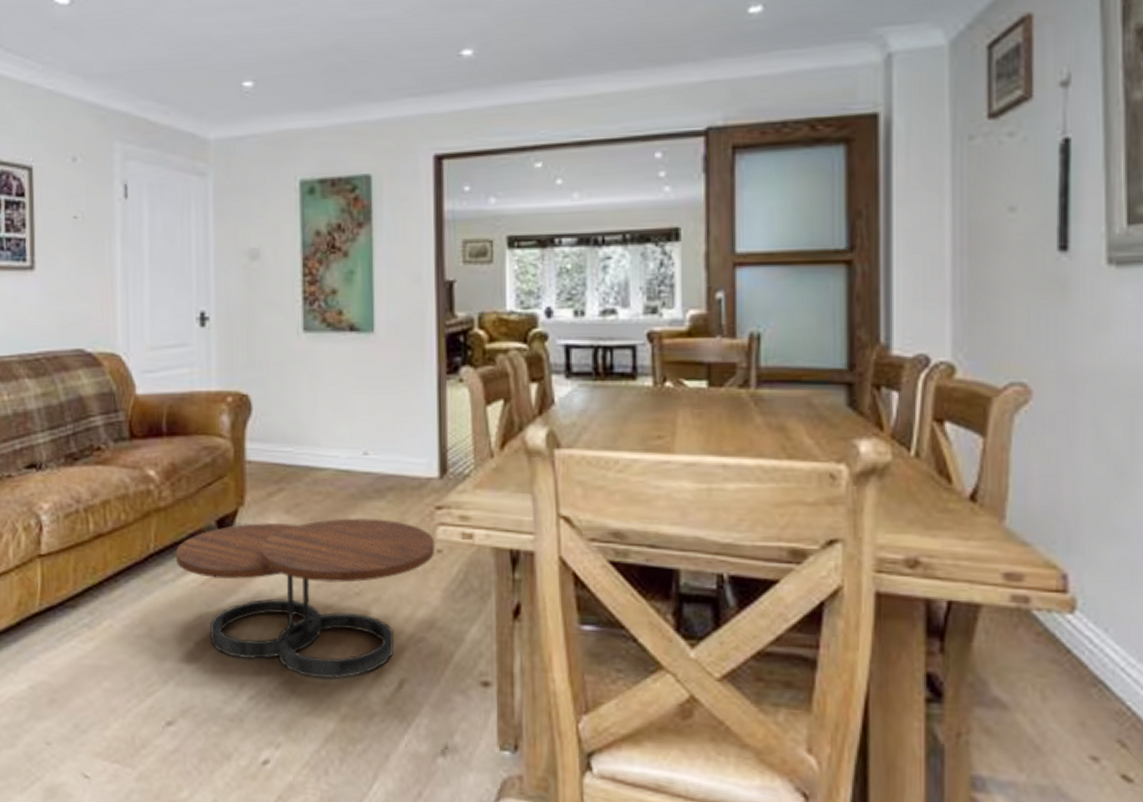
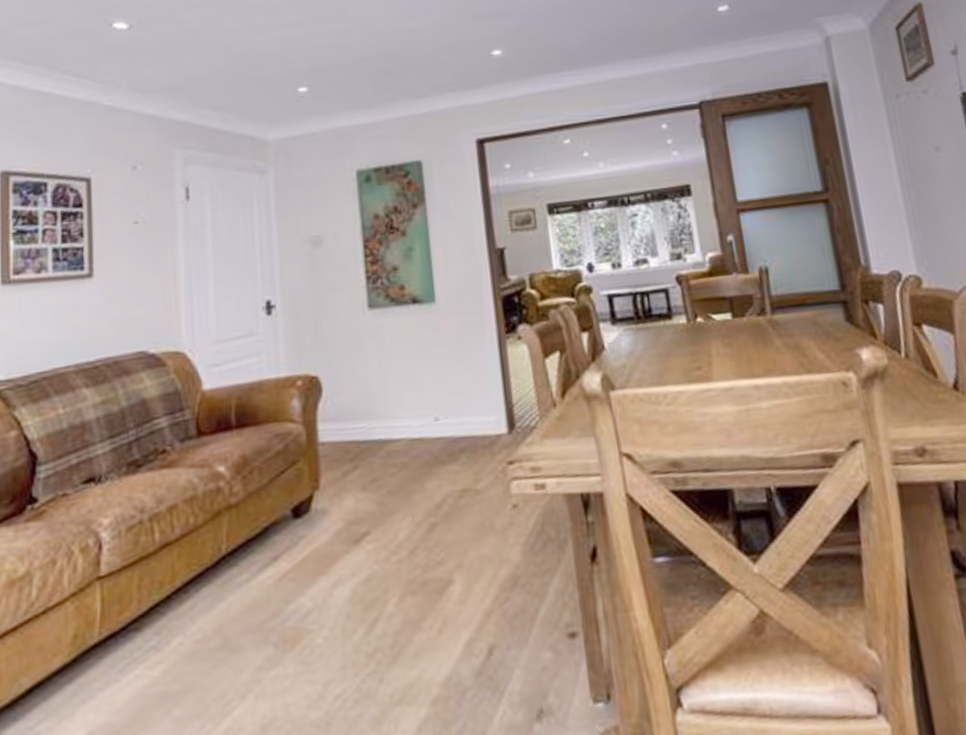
coffee table: present [175,518,436,679] -> none [249,482,512,661]

